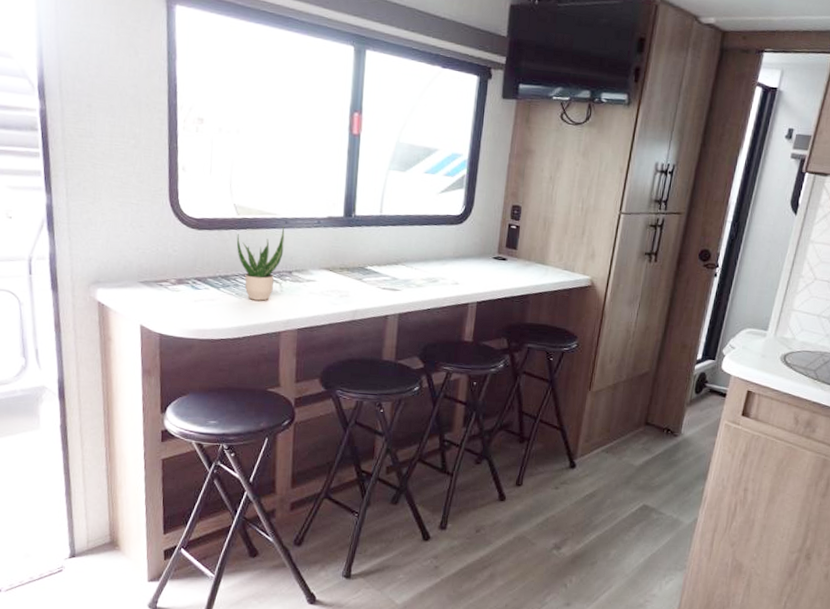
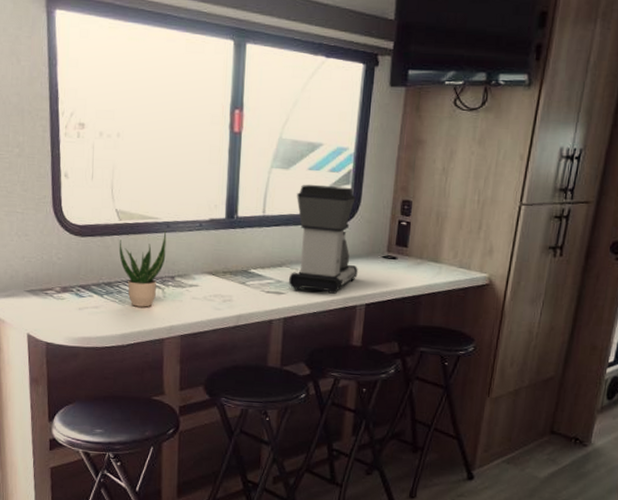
coffee maker: none [404,186,470,292] -> present [289,184,358,294]

